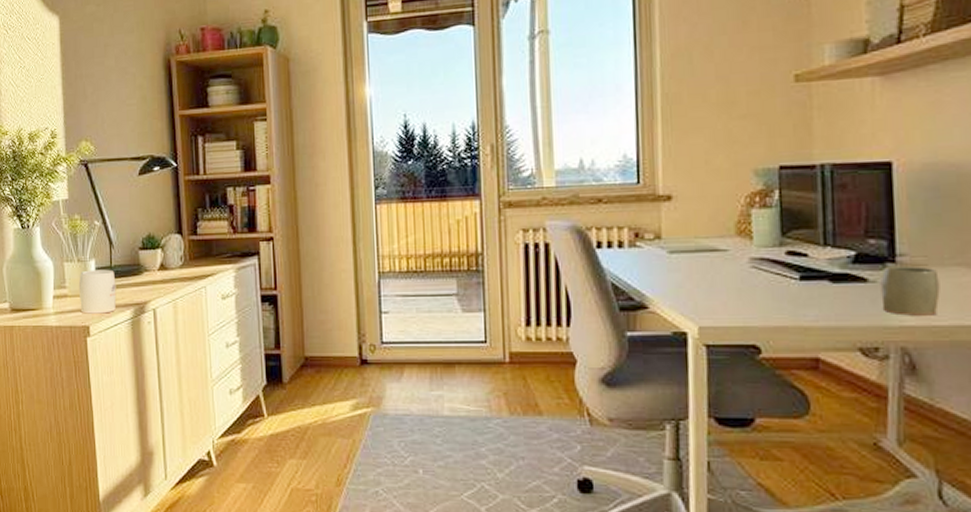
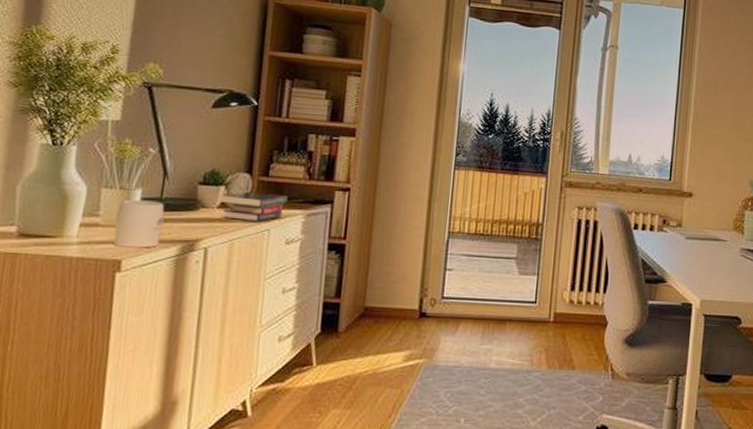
books: none [158,251,217,280] -> present [219,191,288,222]

